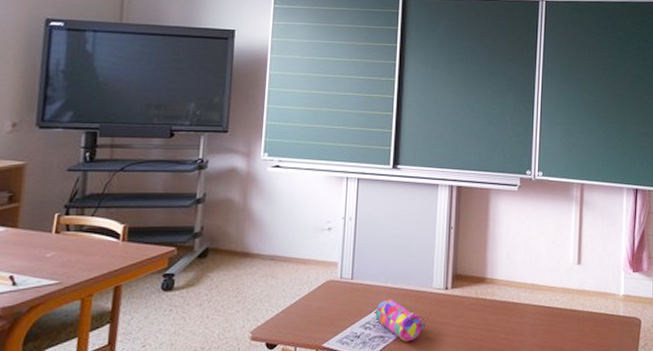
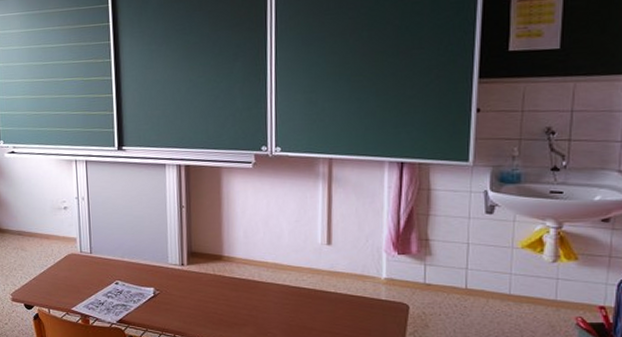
pencil case: present [375,299,425,342] -> none [116,272,164,311]

